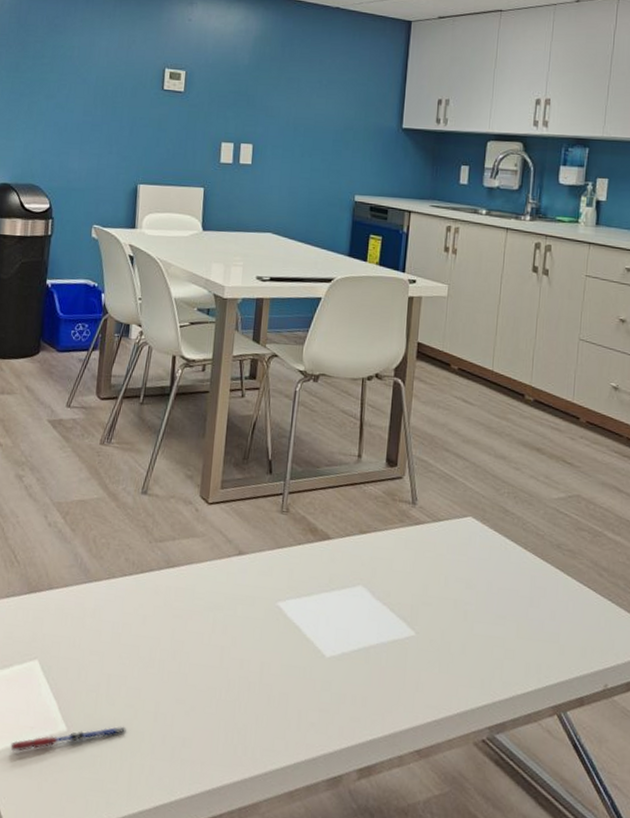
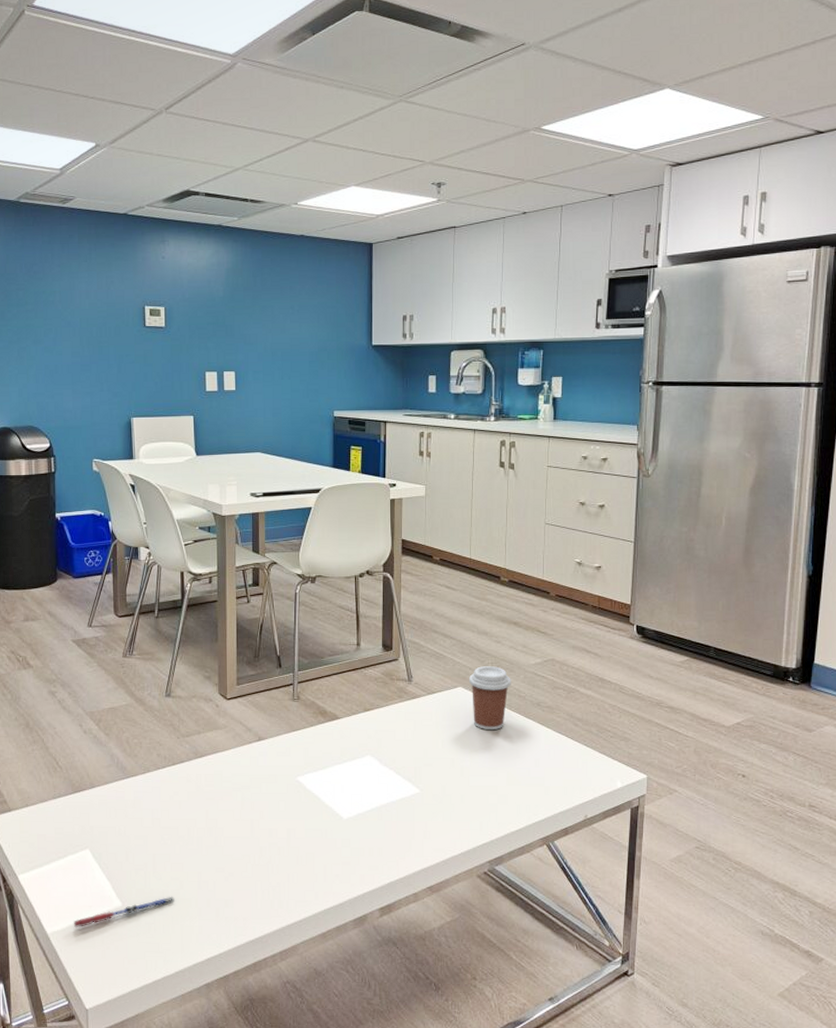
coffee cup: none [481,495,529,572] -> present [469,666,511,731]

